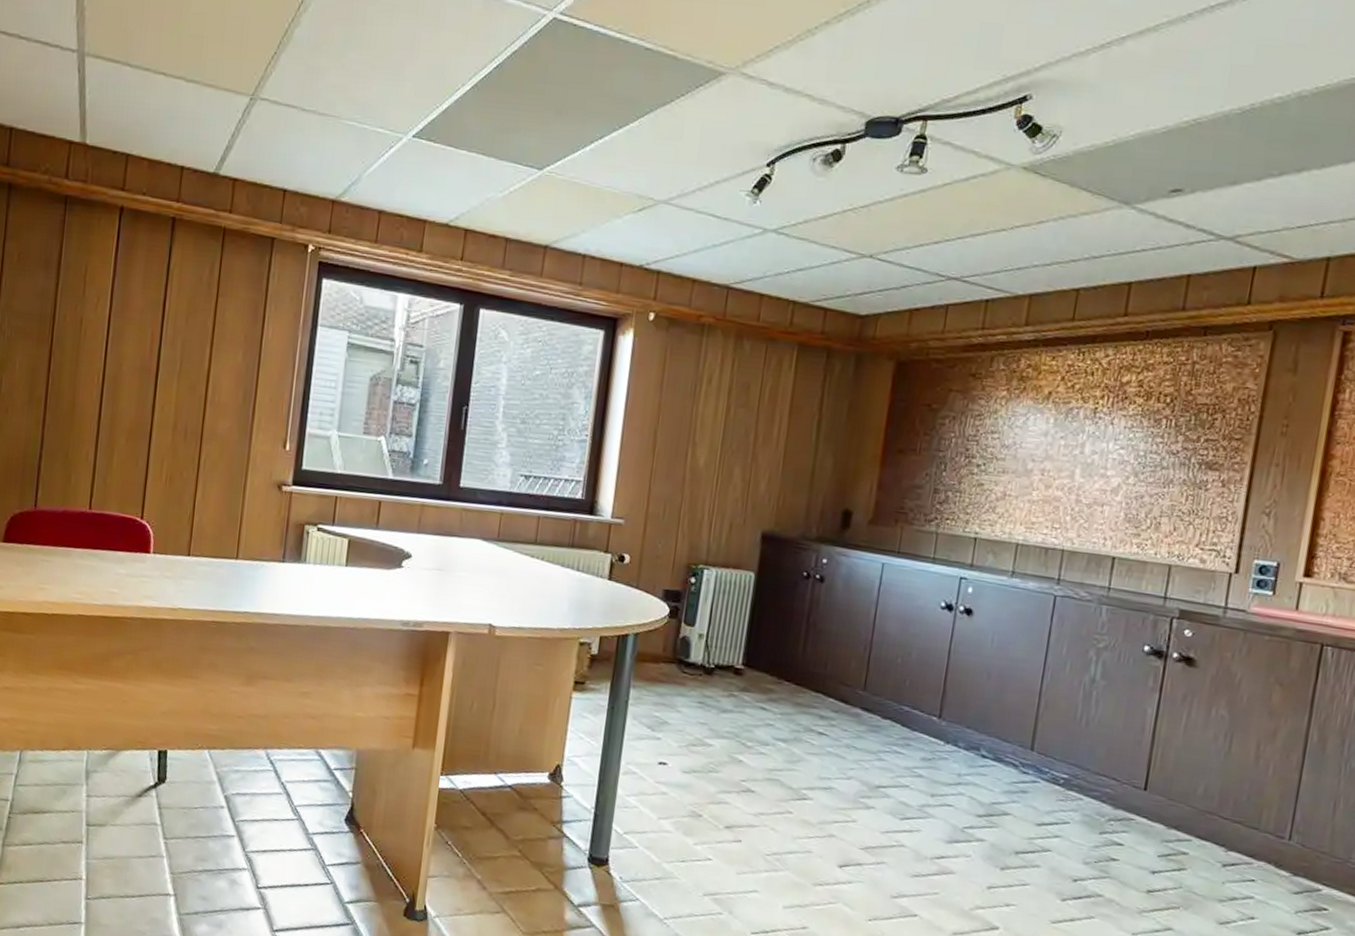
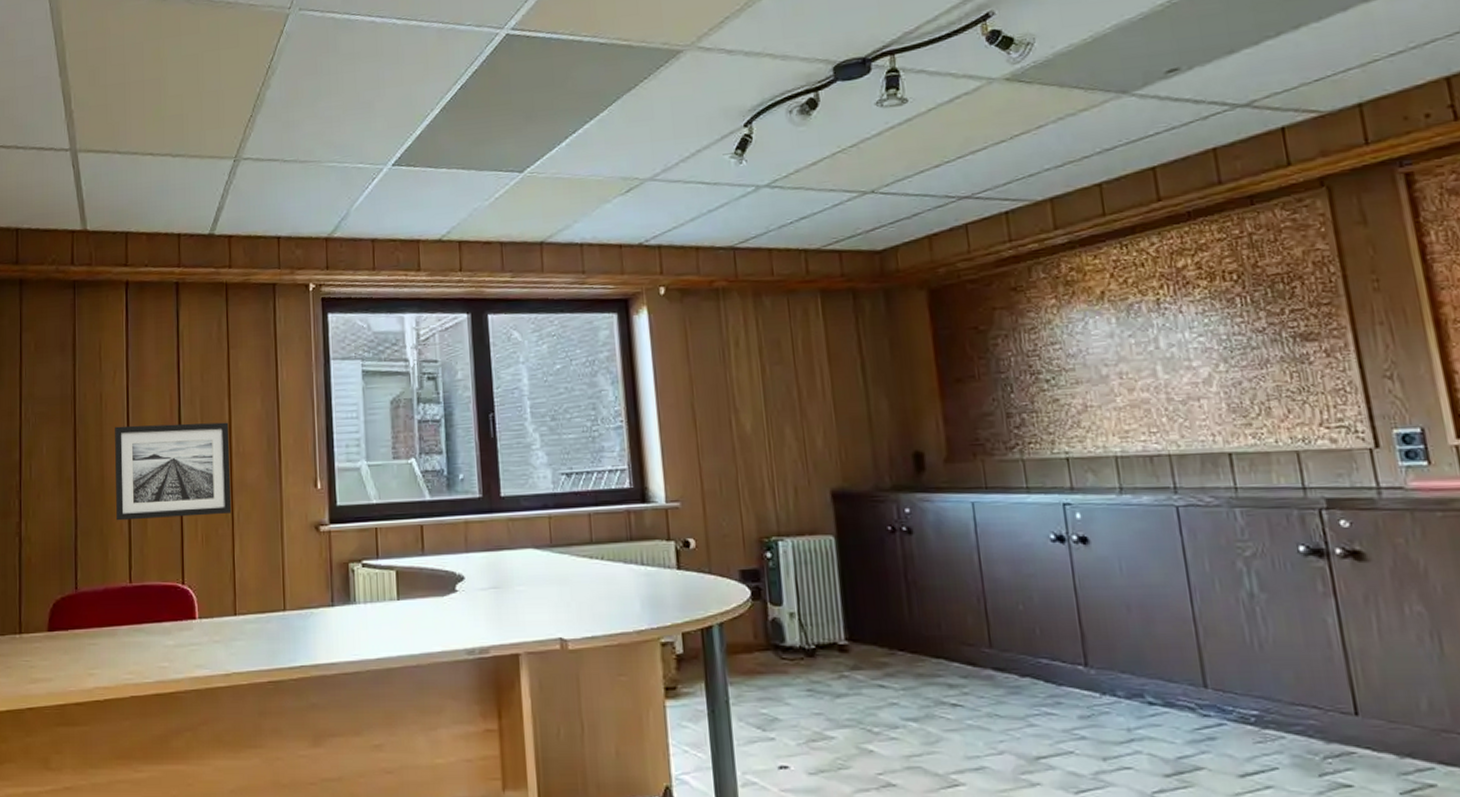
wall art: none [83,354,208,459] -> present [115,422,232,521]

